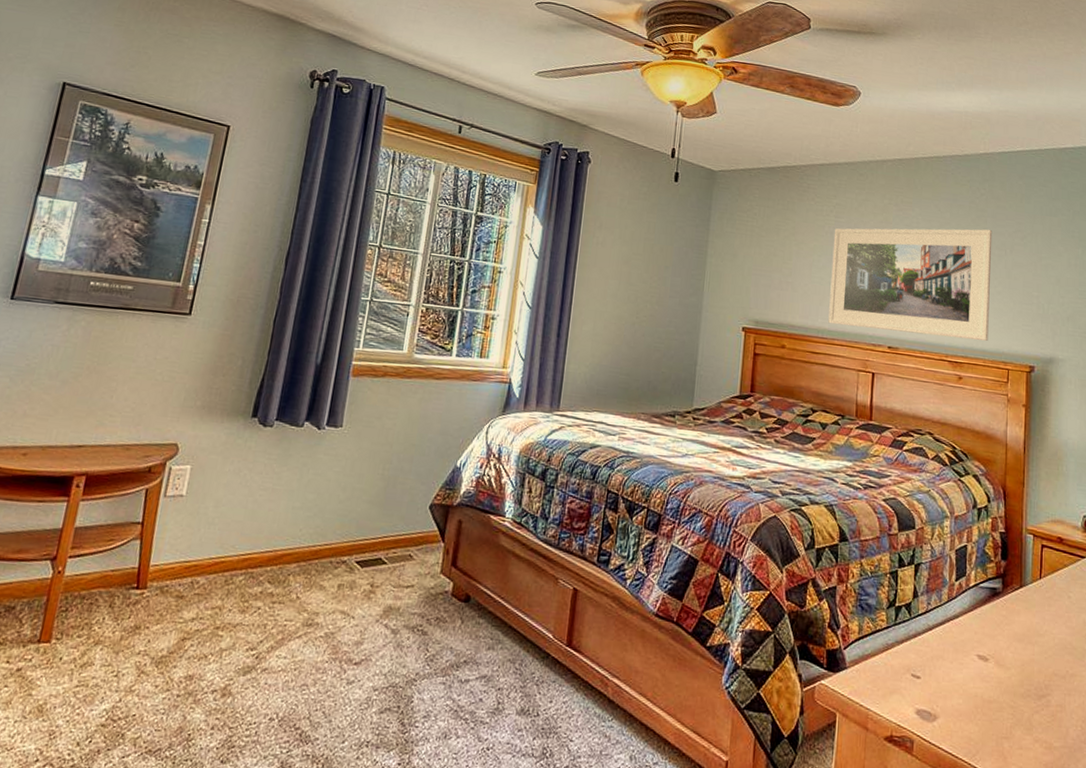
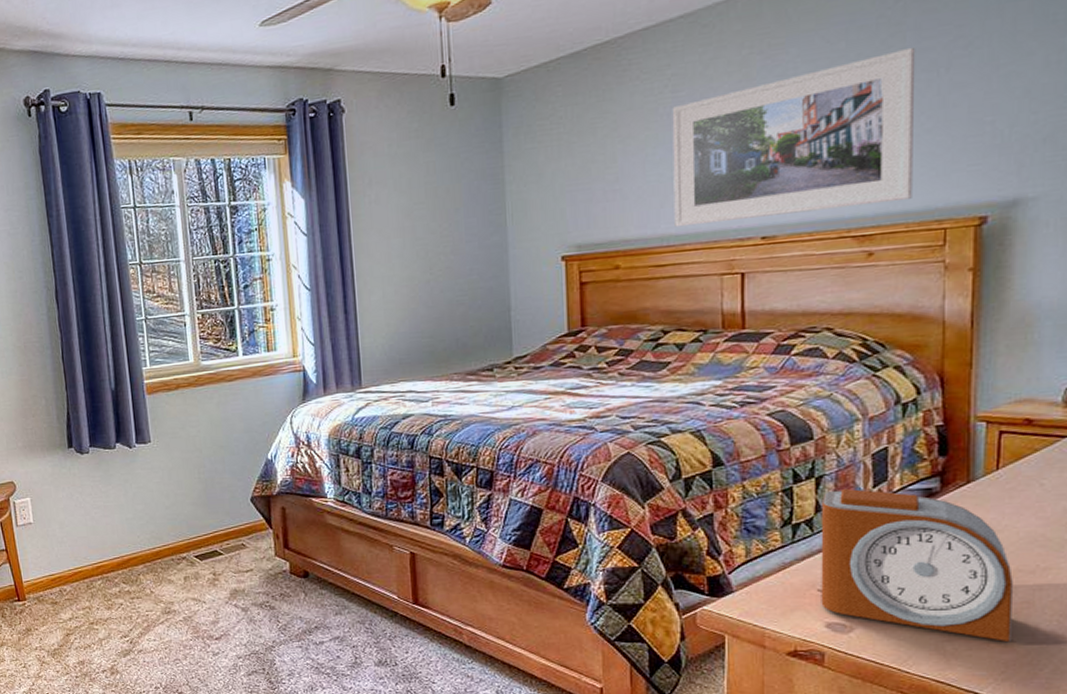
alarm clock: none [913,578,1051,745] -> present [821,488,1013,643]

